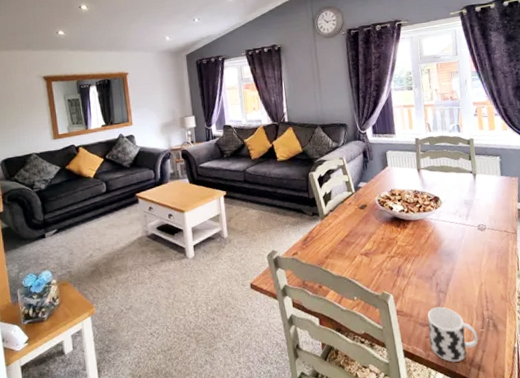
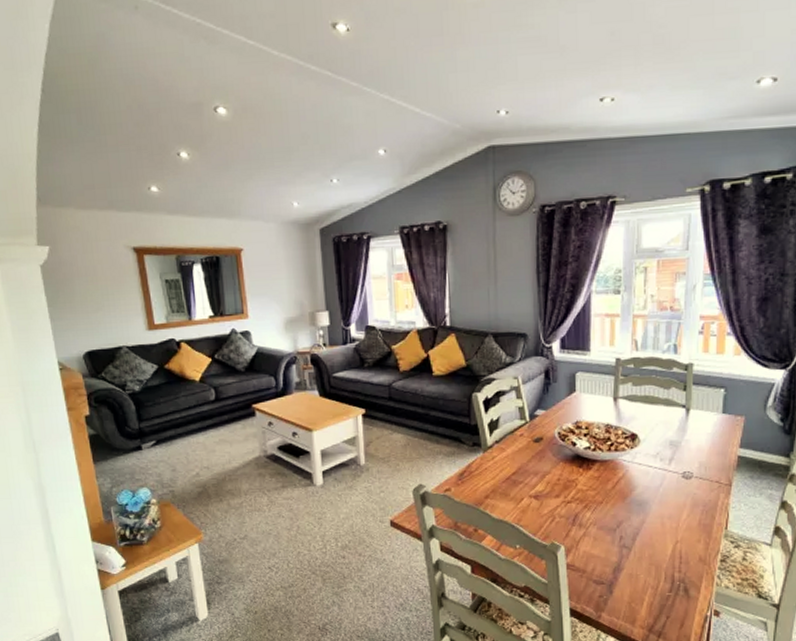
cup: present [427,307,478,362] -> none [603,564,663,626]

